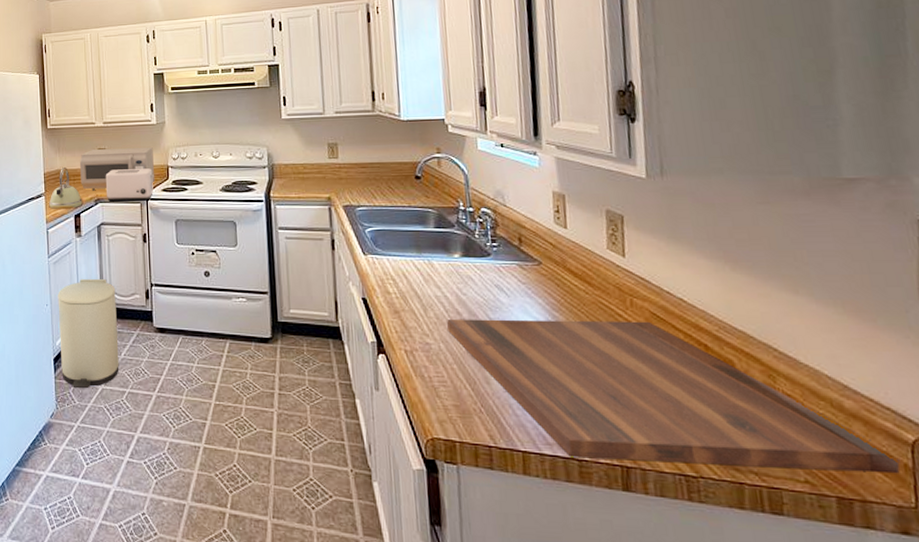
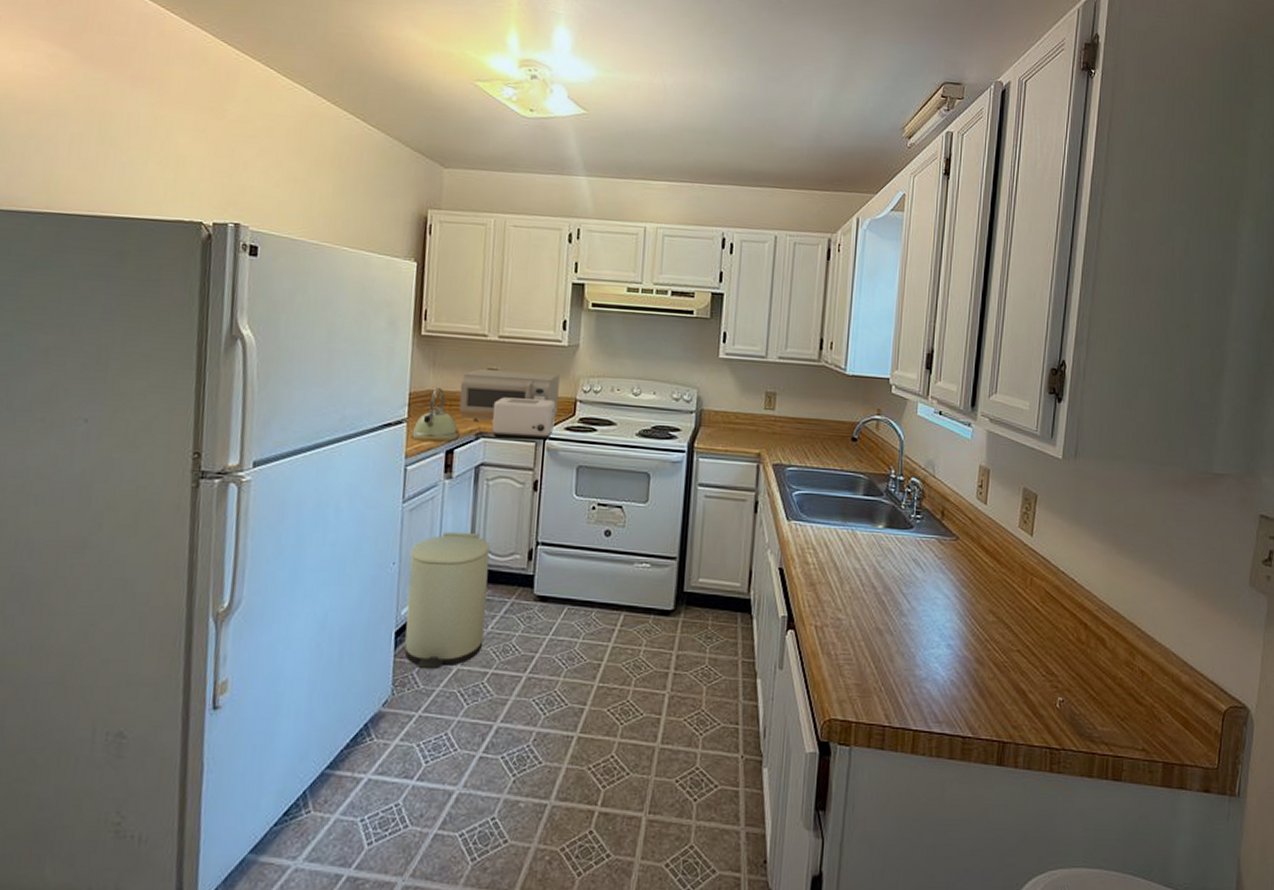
cutting board: present [447,318,900,474] -> none [861,593,1213,740]

